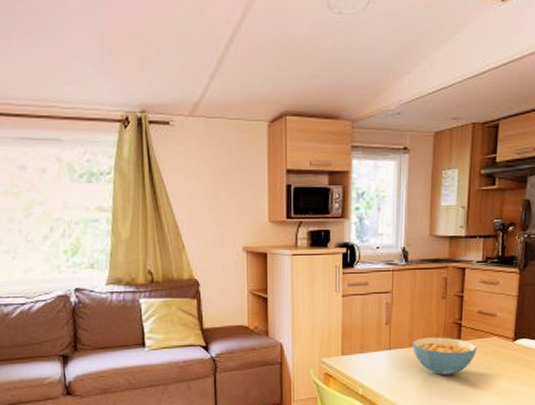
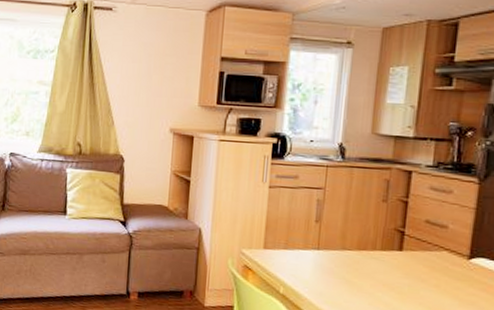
cereal bowl: present [412,337,478,376] -> none [344,241,423,288]

